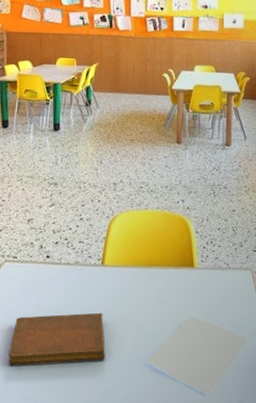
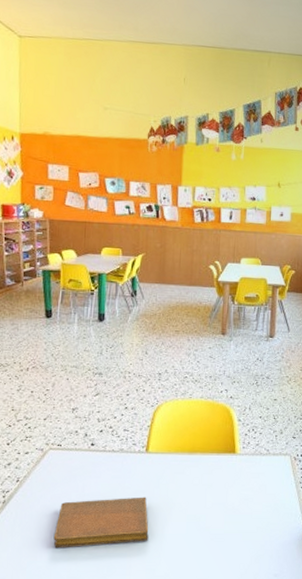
paper sheet: present [146,315,249,394] -> none [188,498,286,570]

